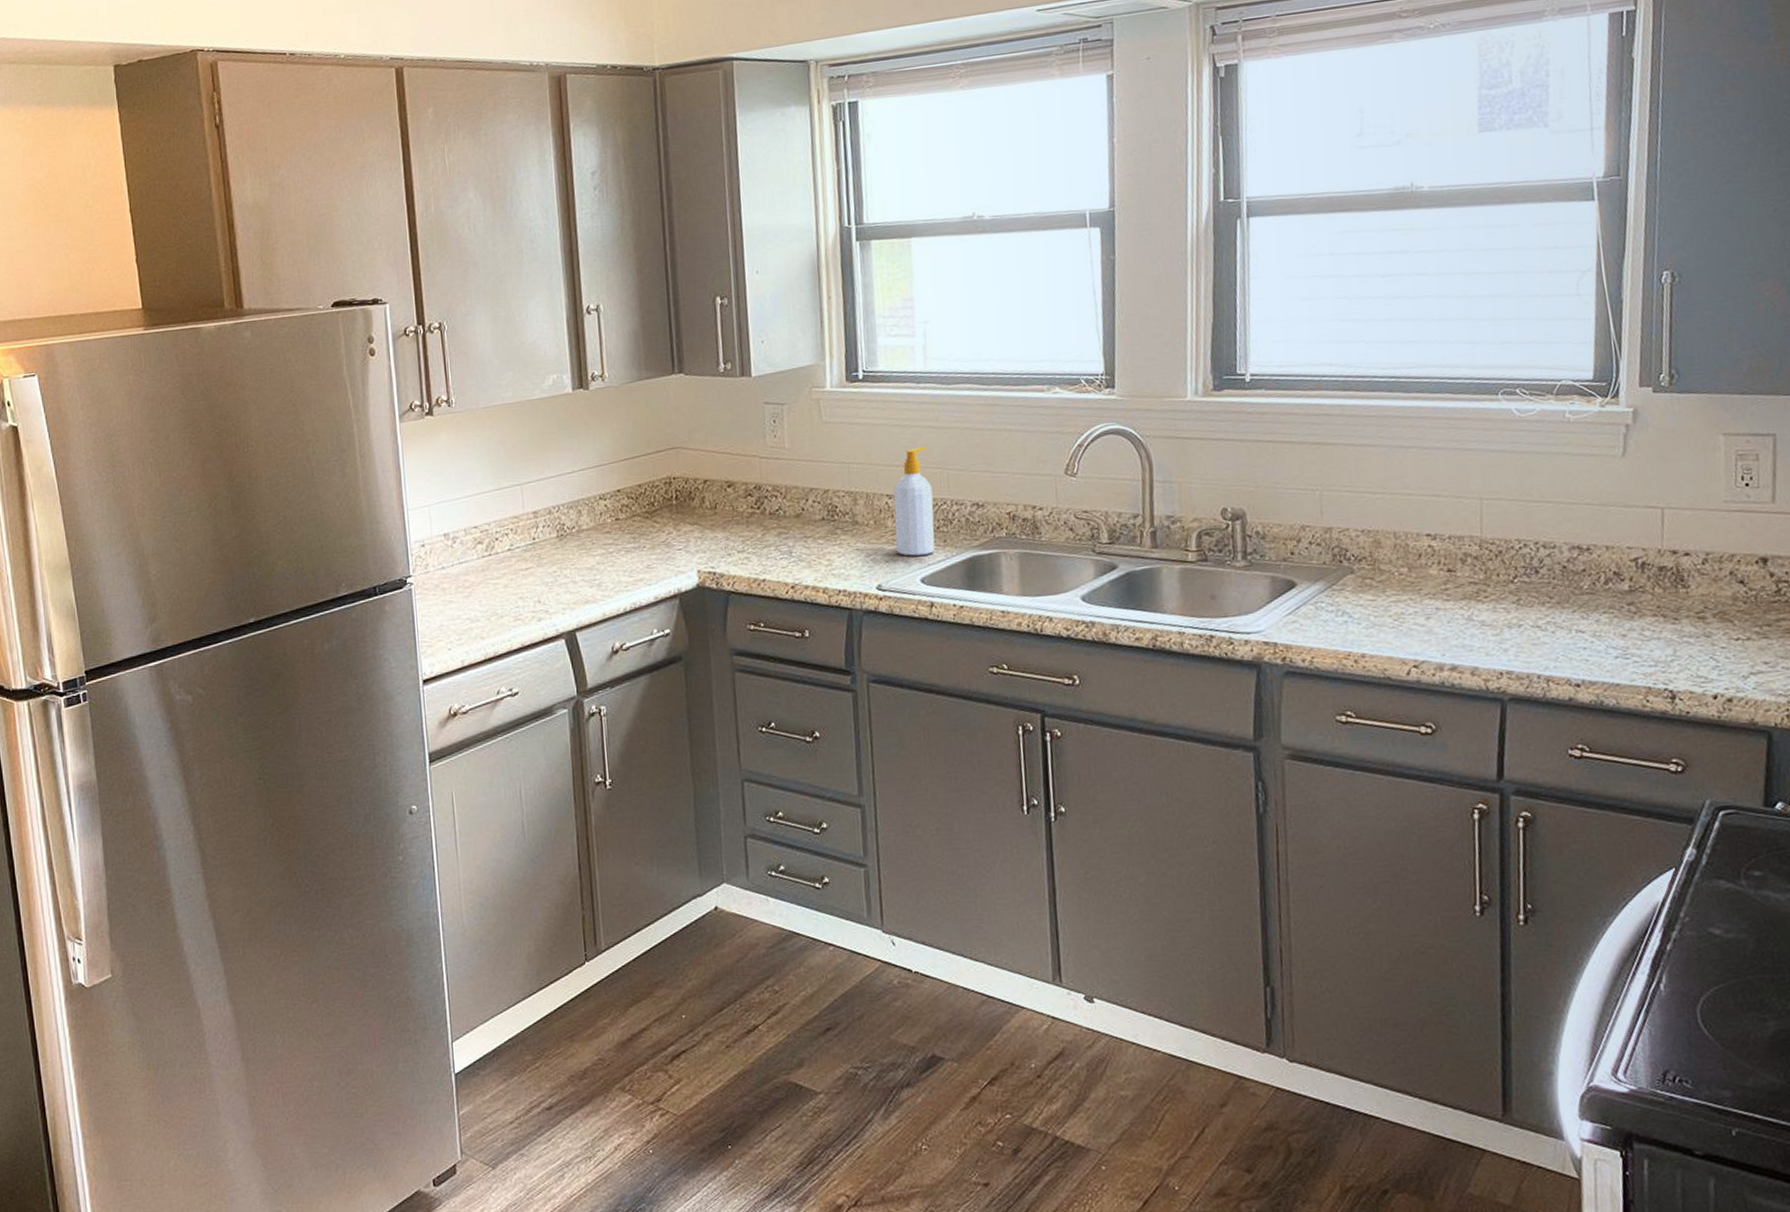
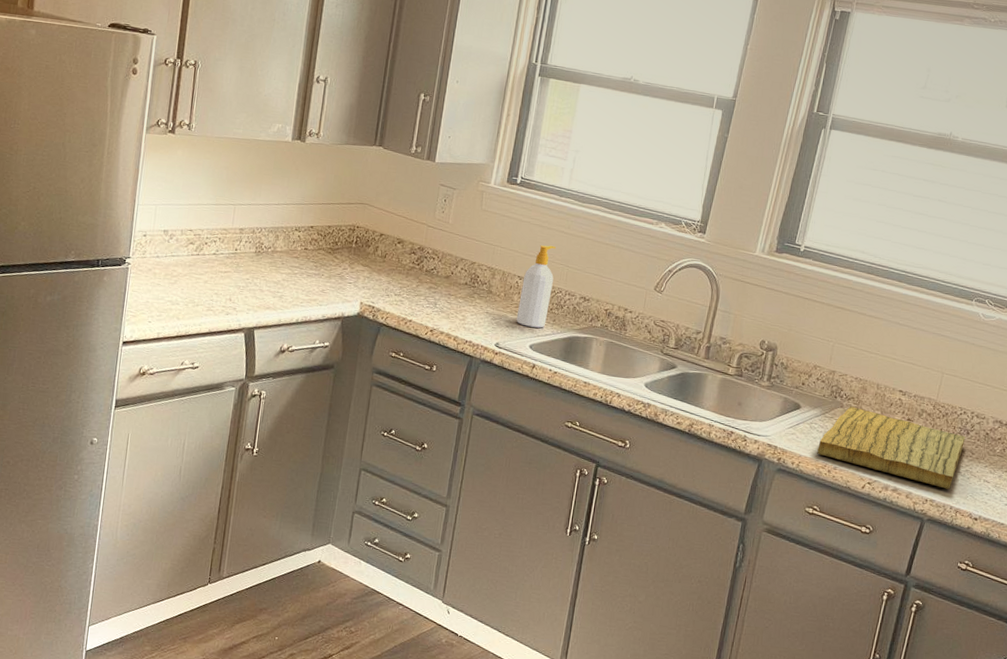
cutting board: none [1332,569,1536,653] -> present [817,406,966,489]

